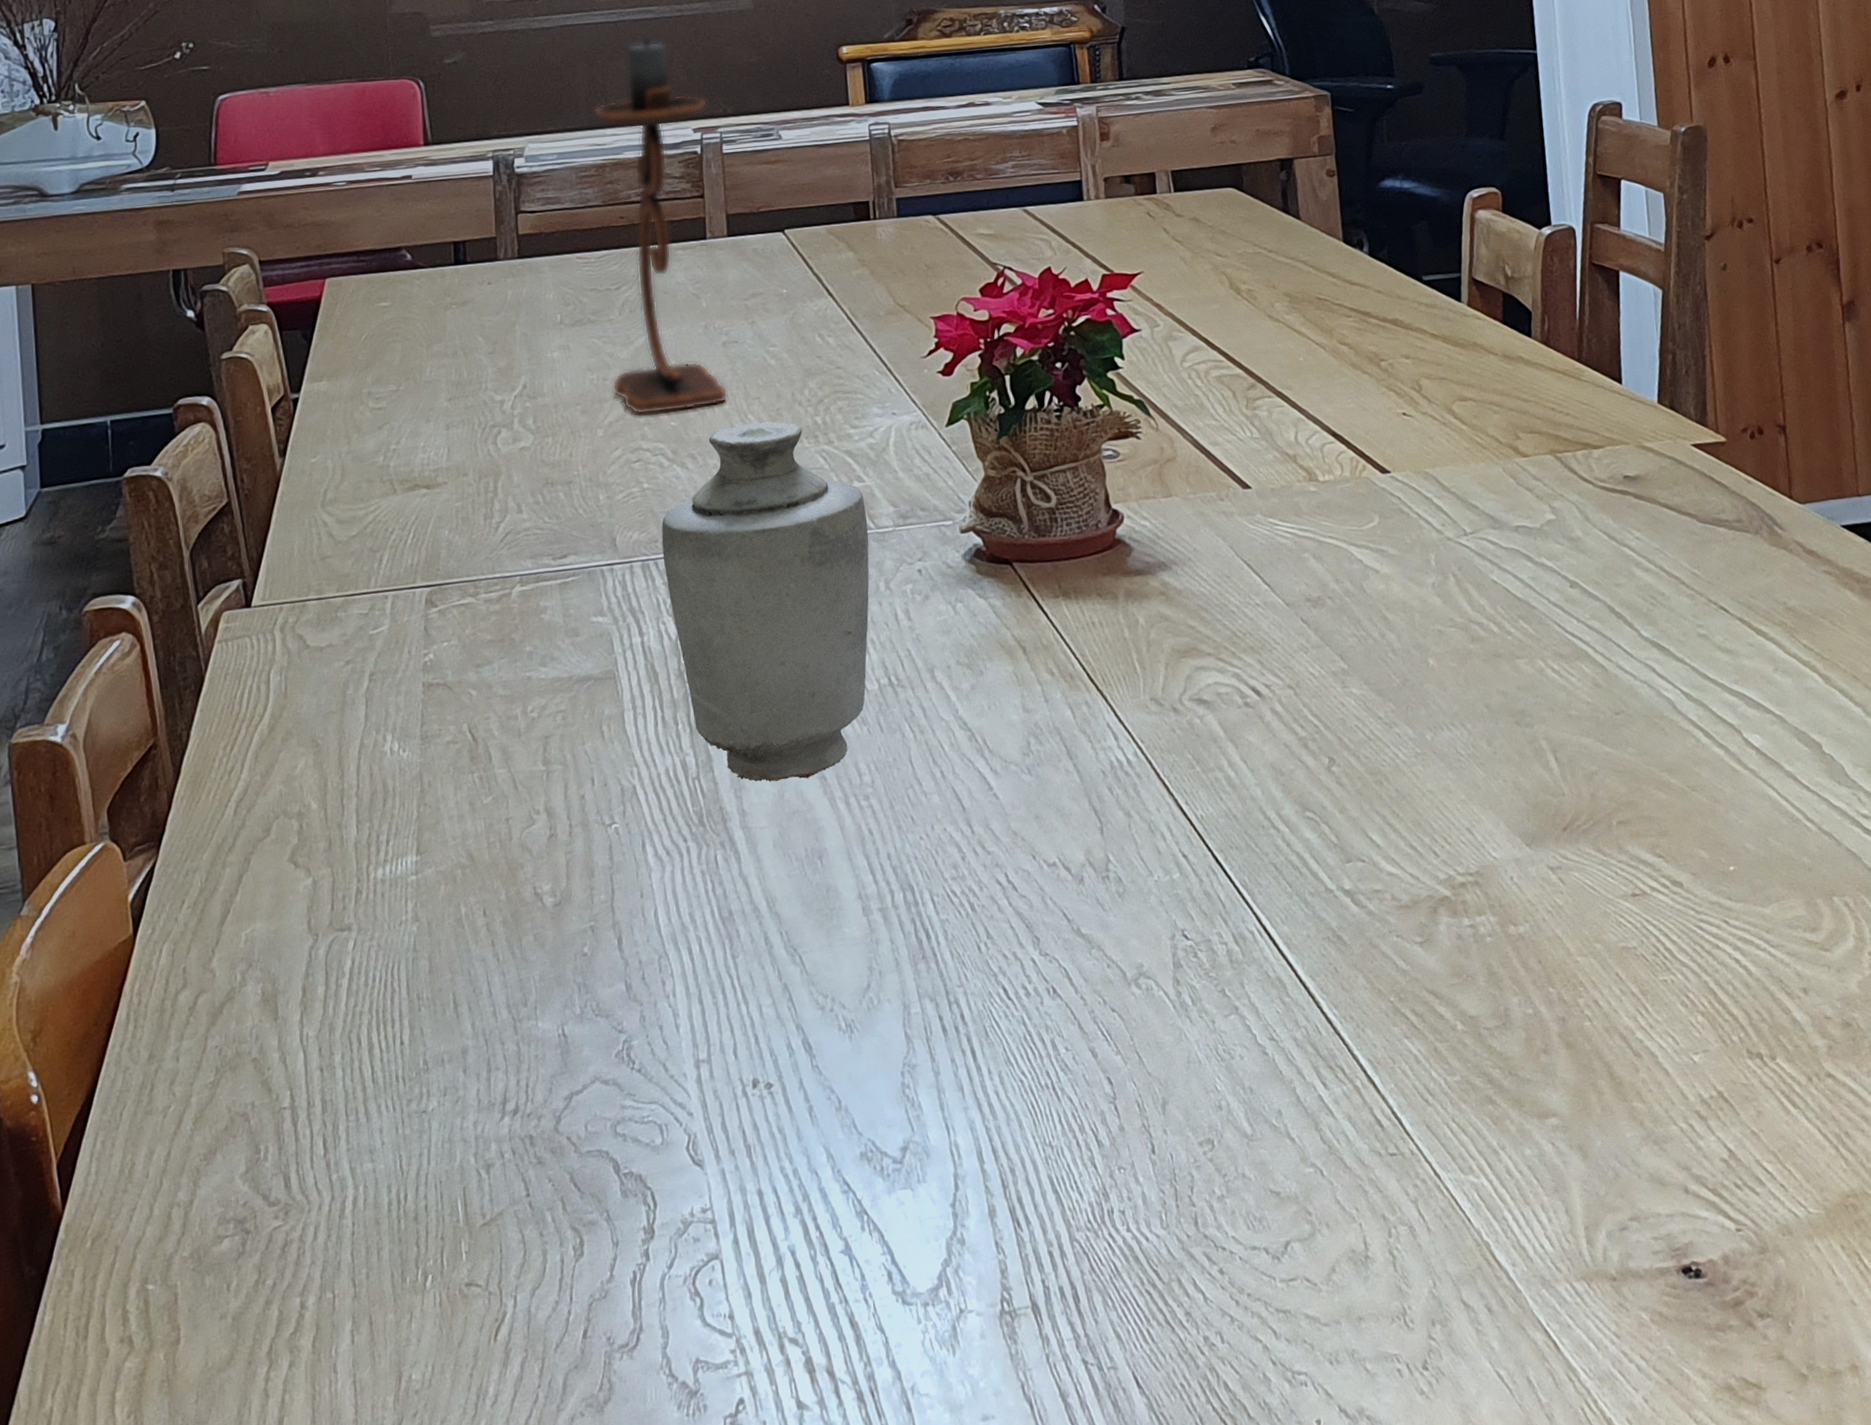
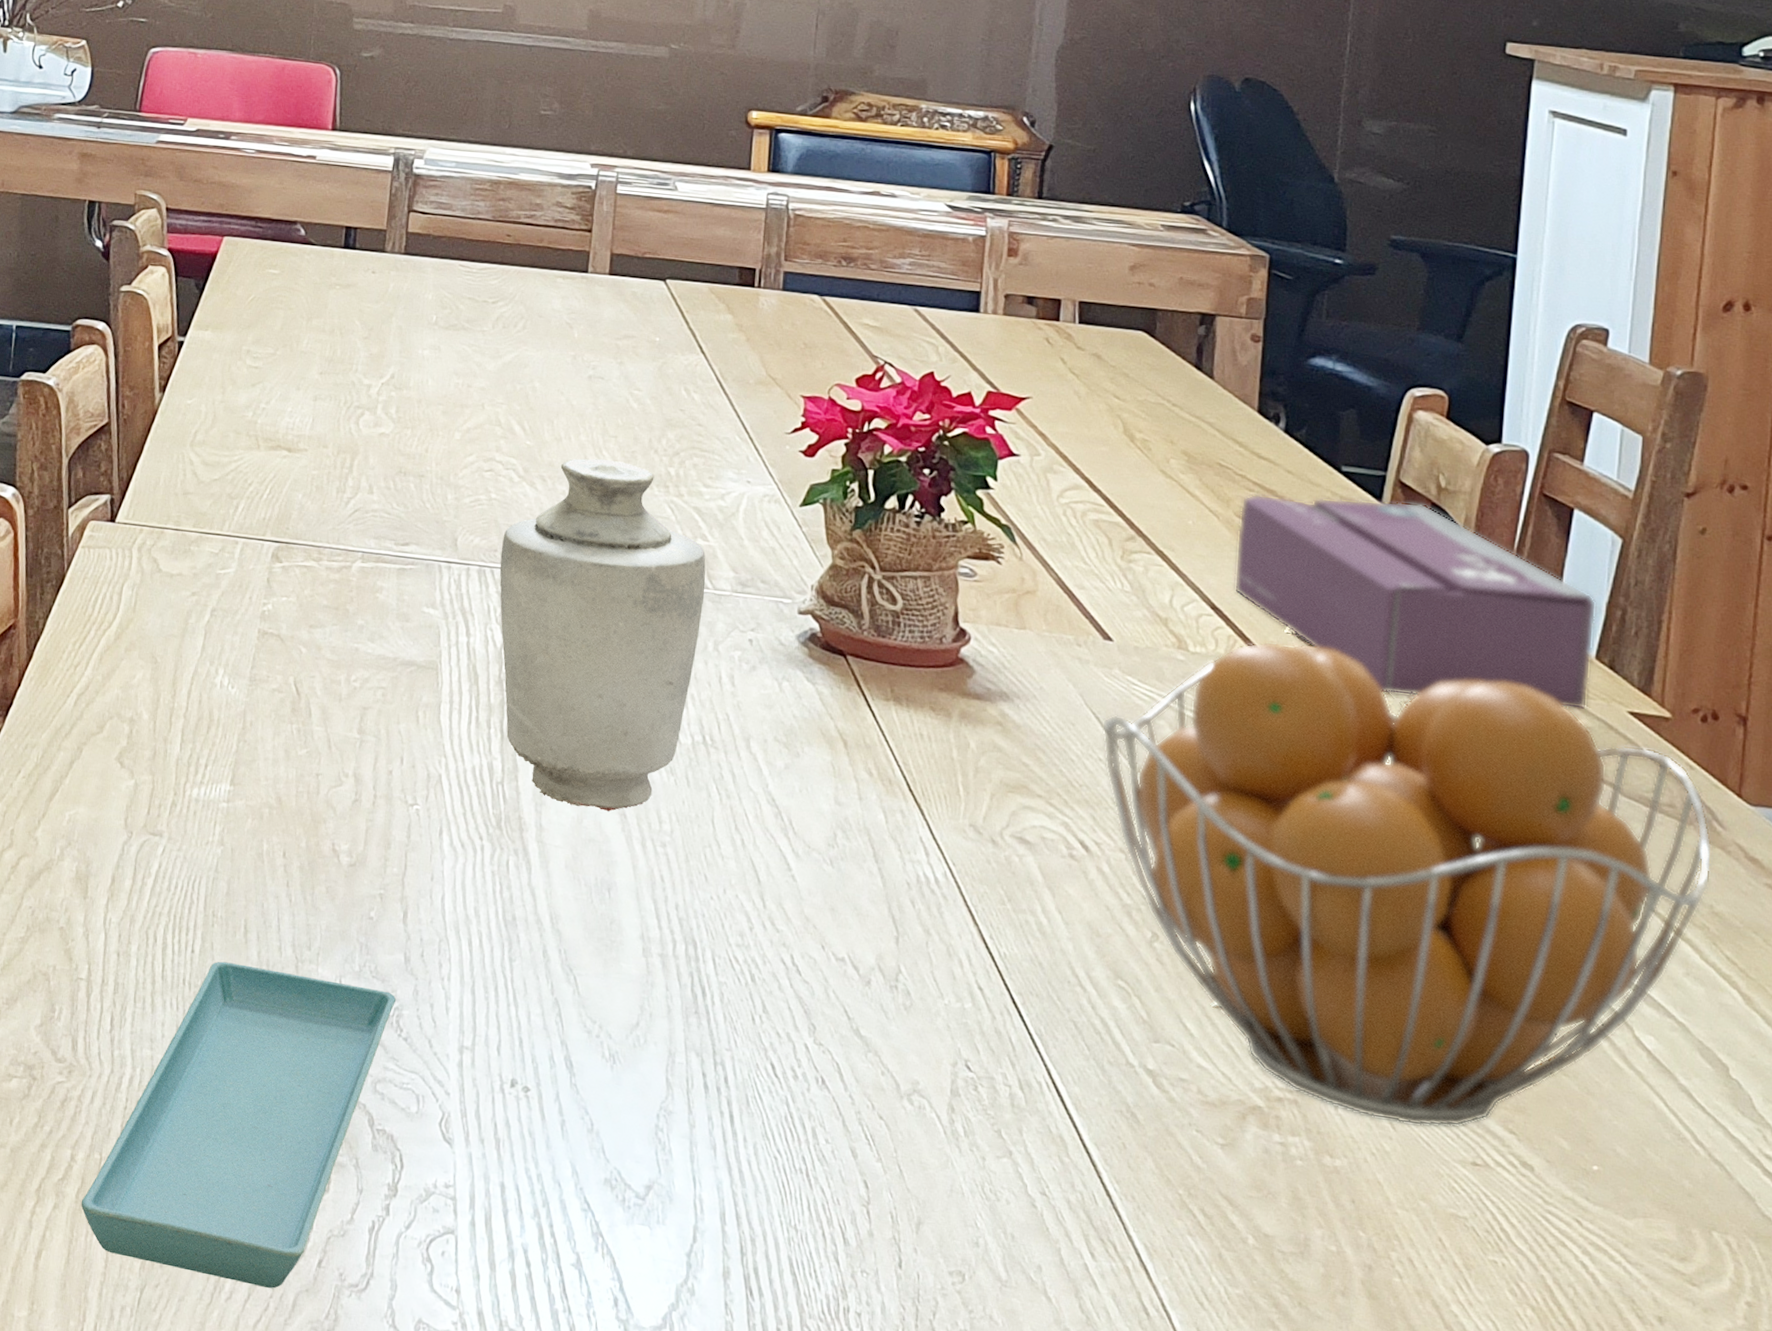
saucer: none [319,1026,624,1396] -> present [81,961,397,1289]
candle holder: present [594,39,728,415] -> none [475,68,608,435]
fruit basket: none [1253,442,1781,879] -> present [1101,641,1713,1127]
tissue box: none [1342,295,1659,479] -> present [1234,494,1597,710]

